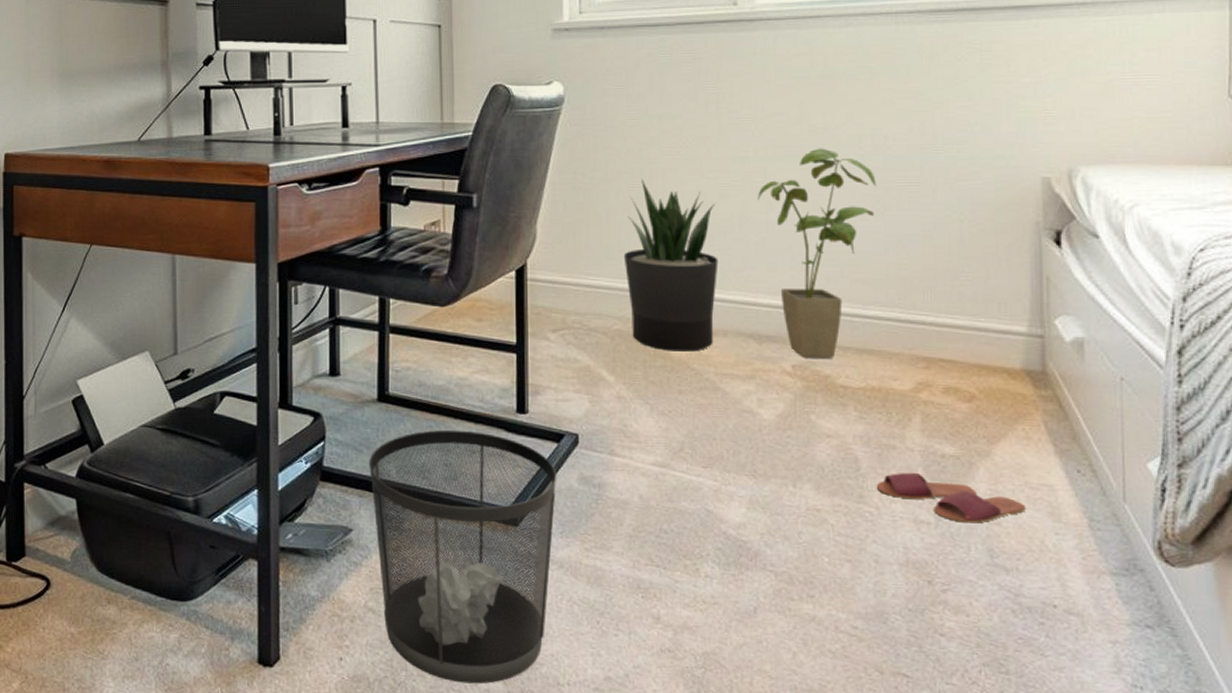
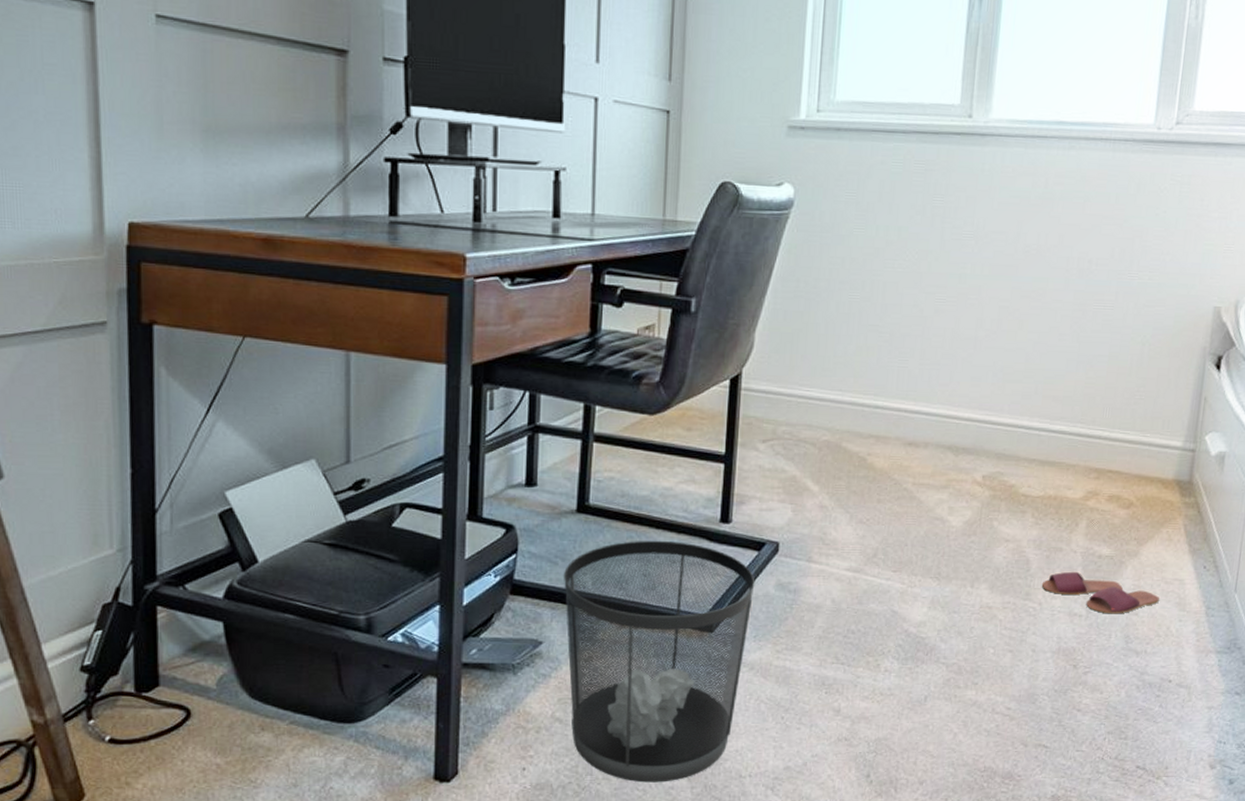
planter: present [623,178,719,352] -> none [838,290,930,463]
house plant: present [758,148,876,359] -> none [970,268,1077,470]

